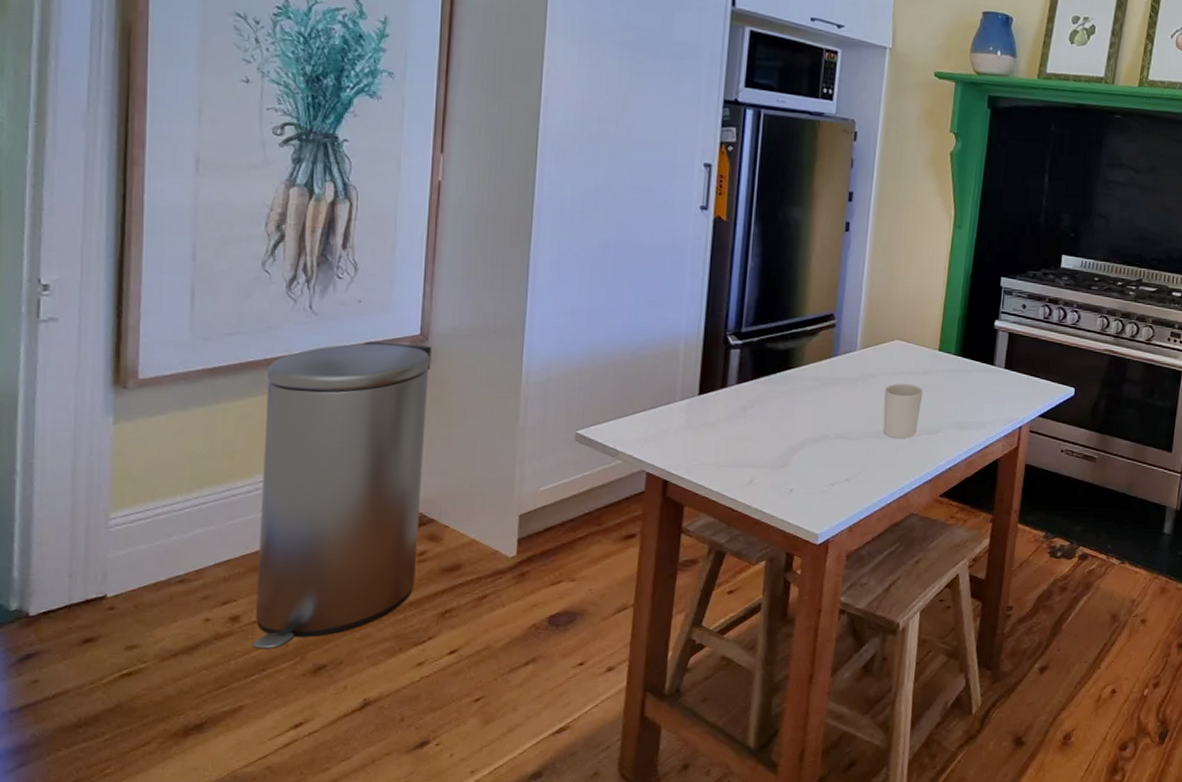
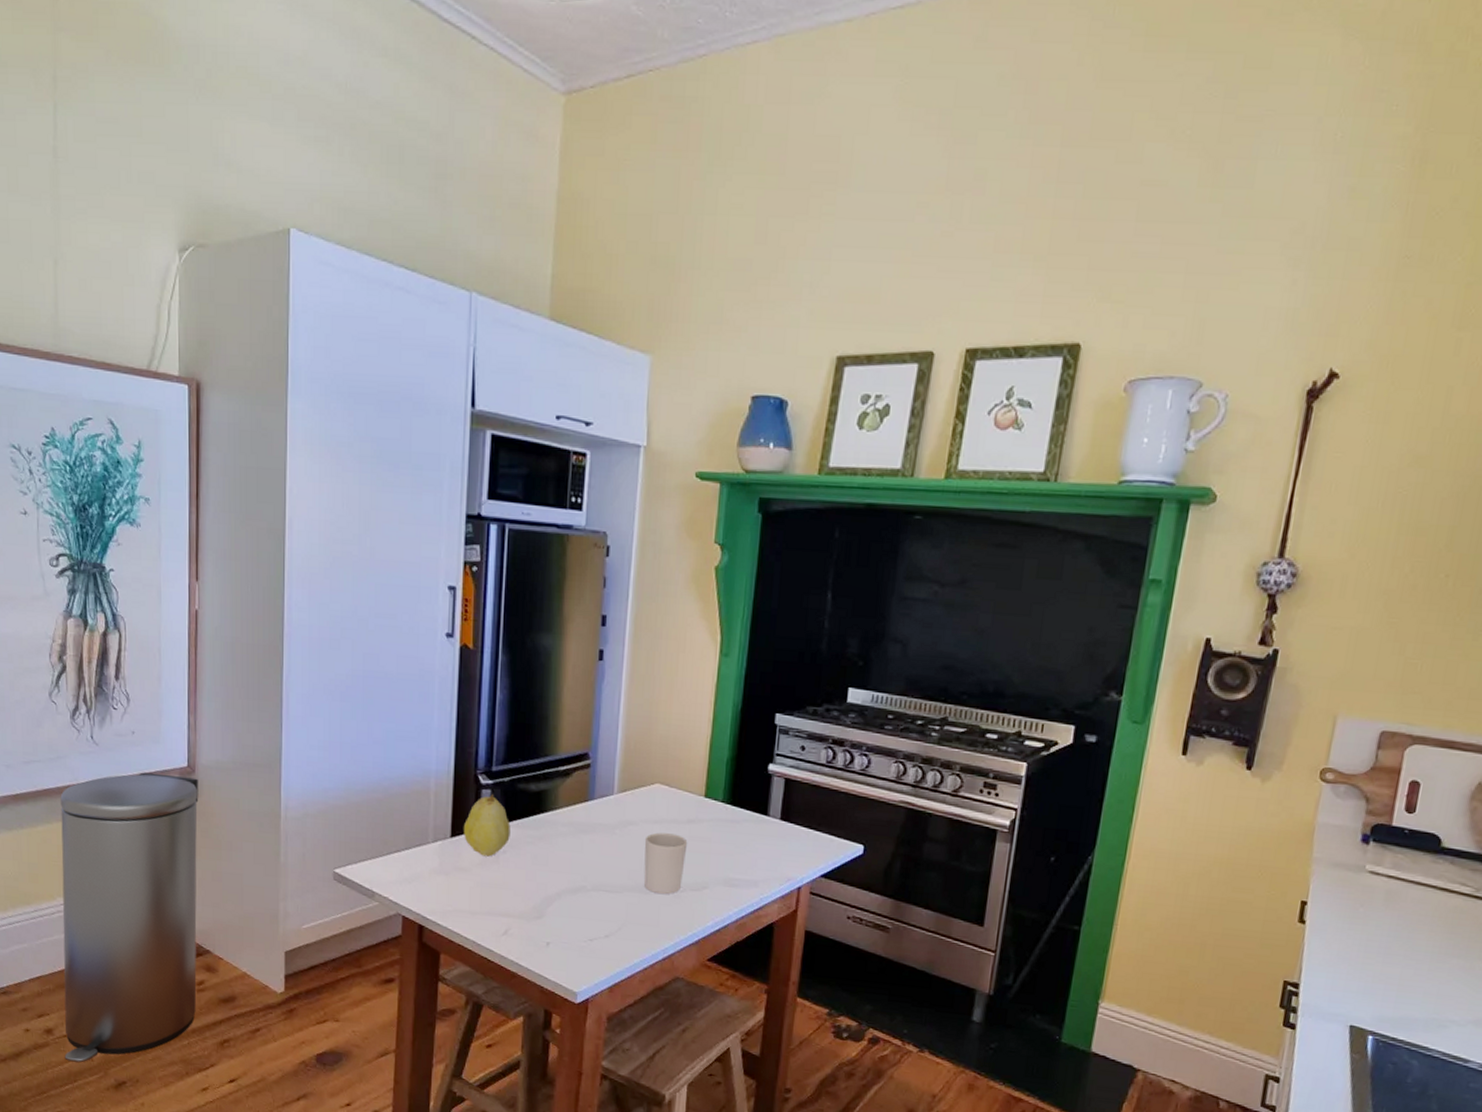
fruit: none [711,352,758,412] -> present [463,793,511,857]

